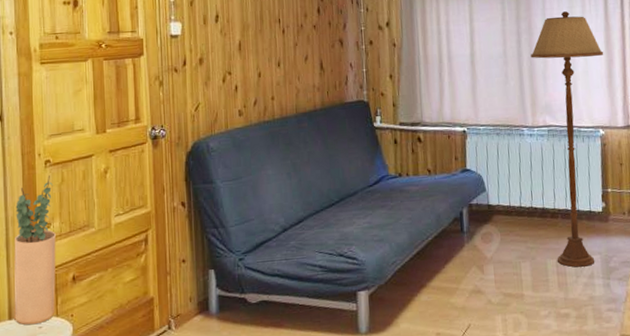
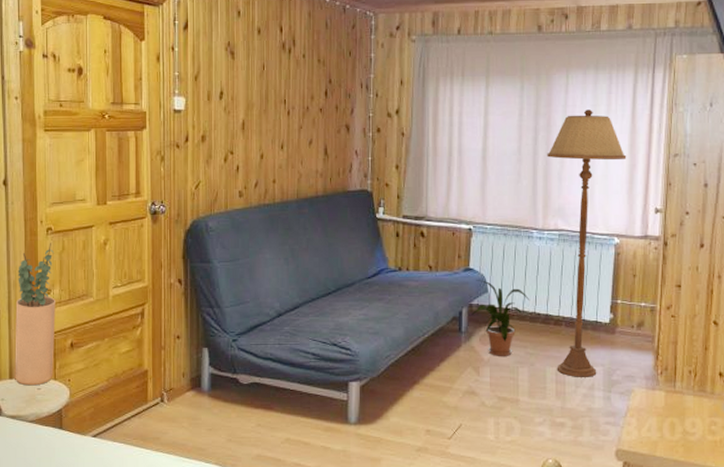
house plant: none [472,179,527,253] -> present [471,280,530,356]

